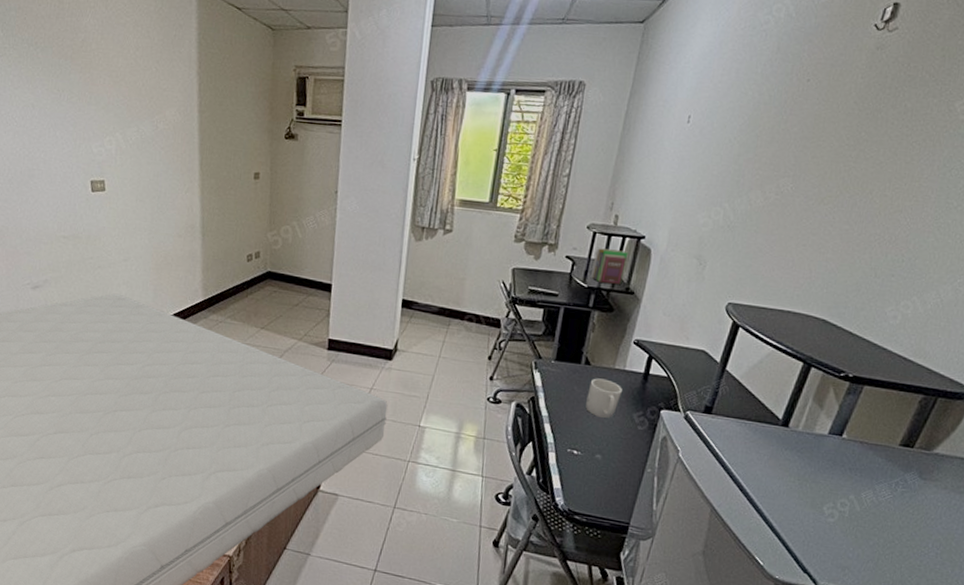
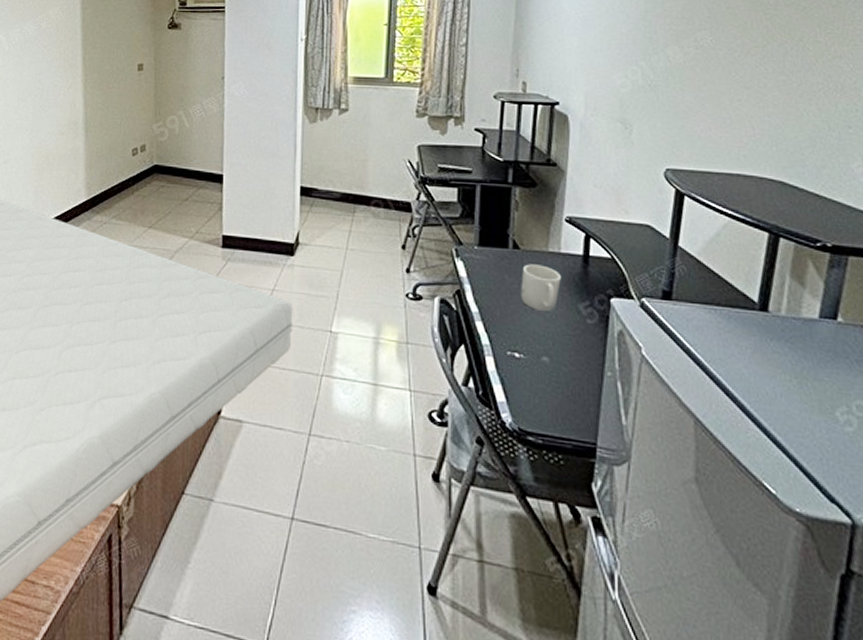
books: present [591,248,629,284] -> none [505,118,544,156]

